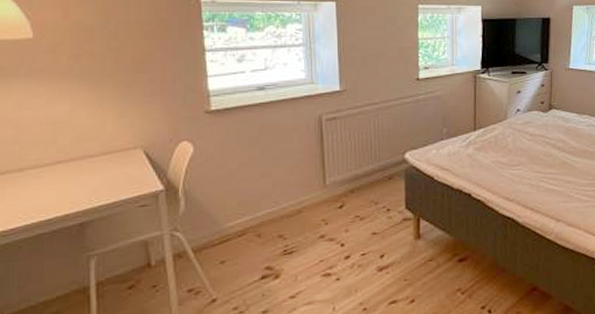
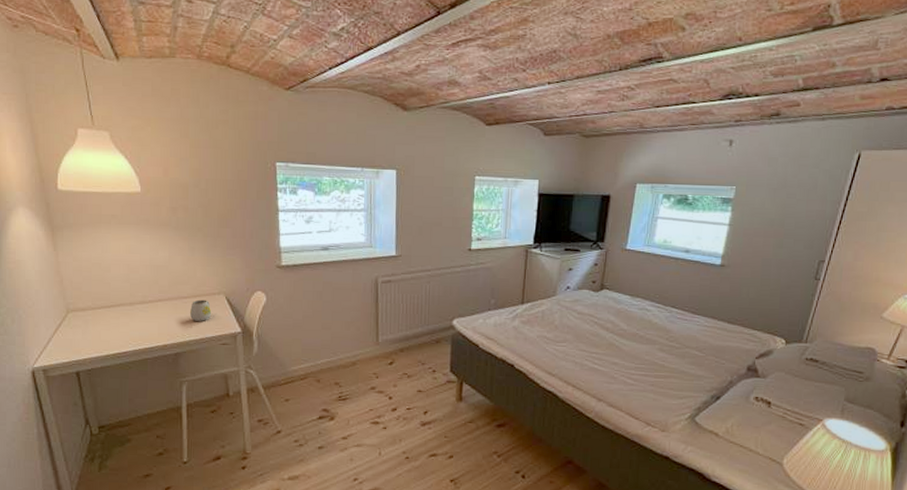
mug: none [99,156,127,182] -> present [190,299,212,321]

